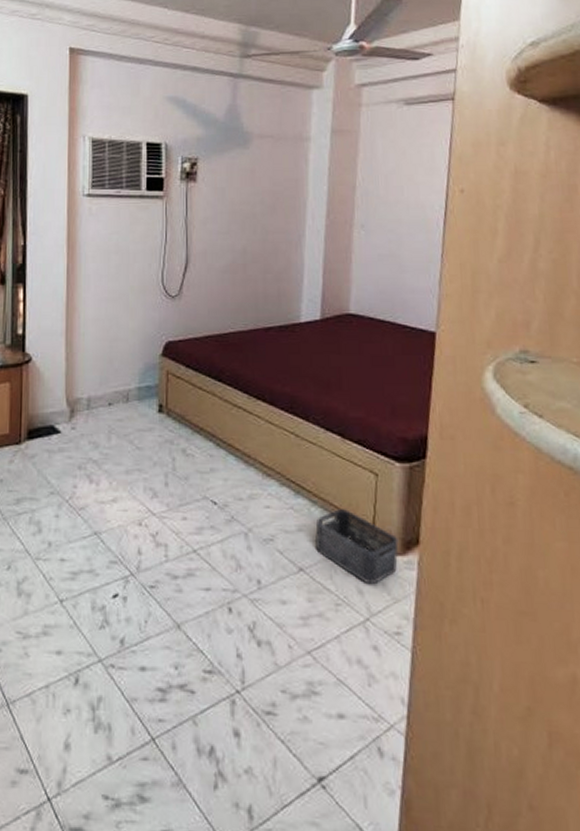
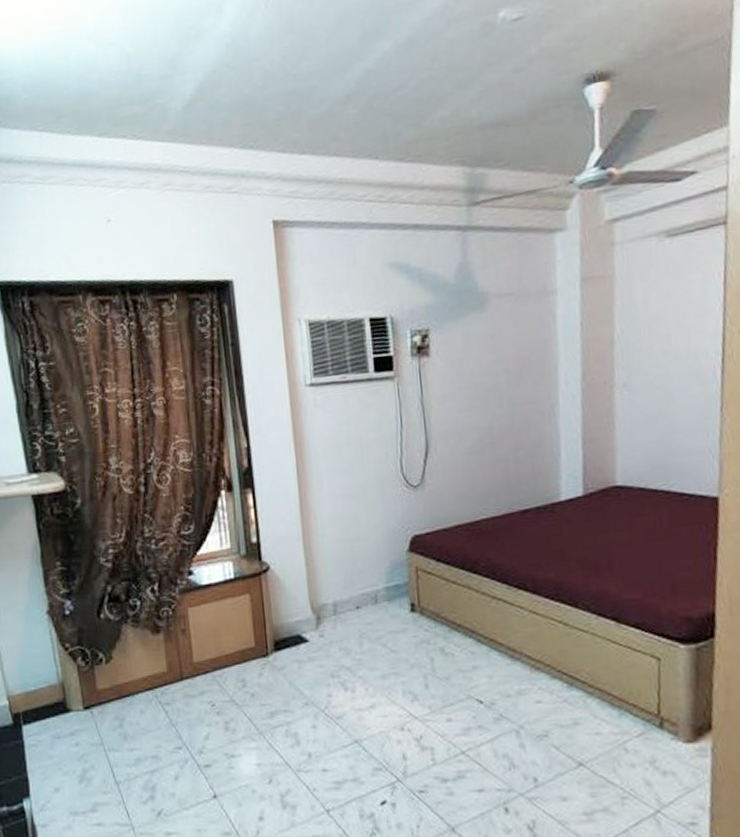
storage bin: present [314,509,399,585] -> none [593,698,689,775]

